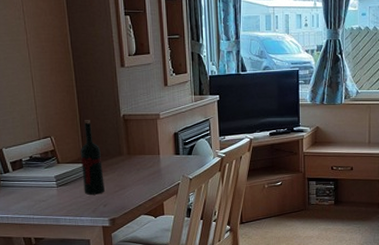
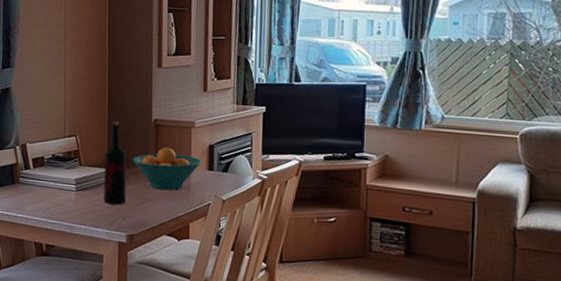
fruit bowl: none [106,138,168,177] -> present [132,147,201,191]

